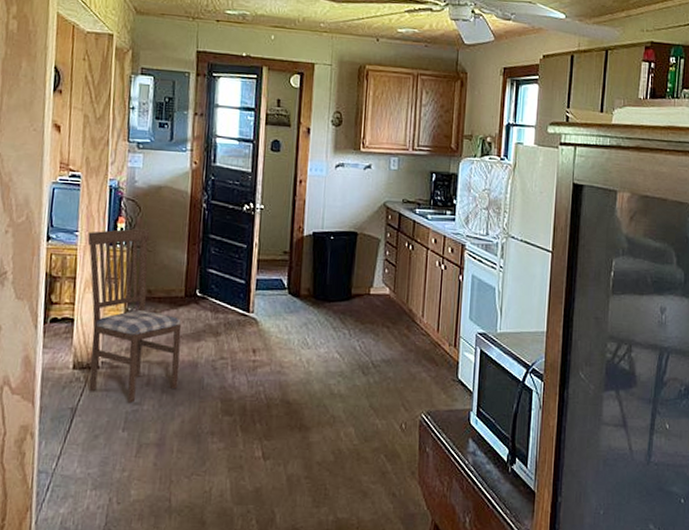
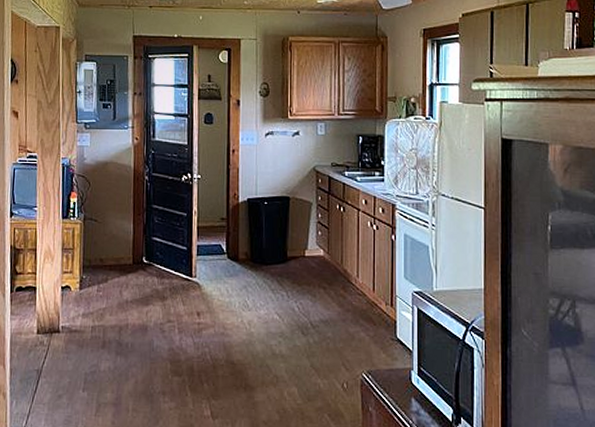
dining chair: present [87,228,182,403] -> none [45,201,131,364]

